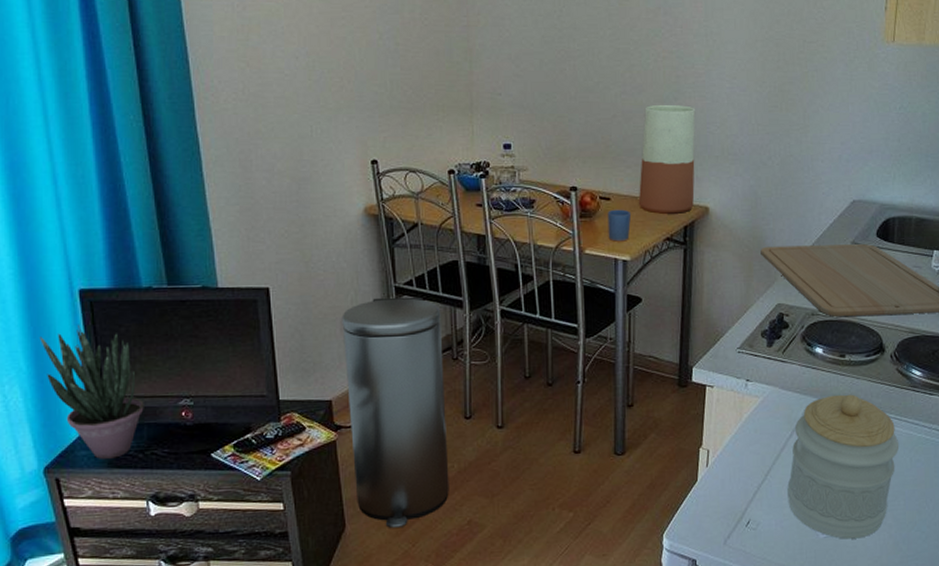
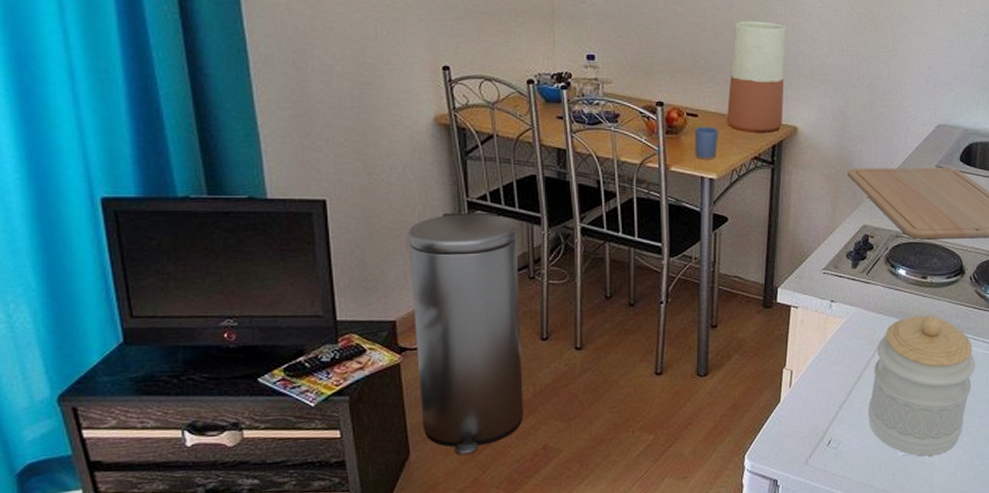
potted plant: present [40,324,144,459] -> none [53,236,179,385]

